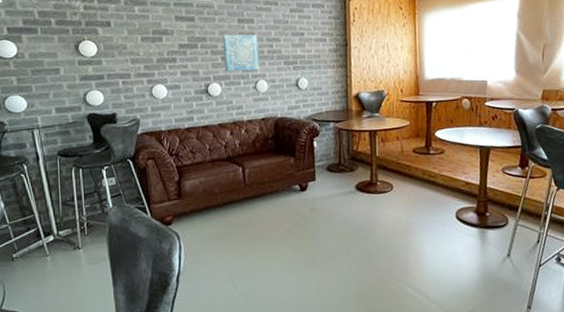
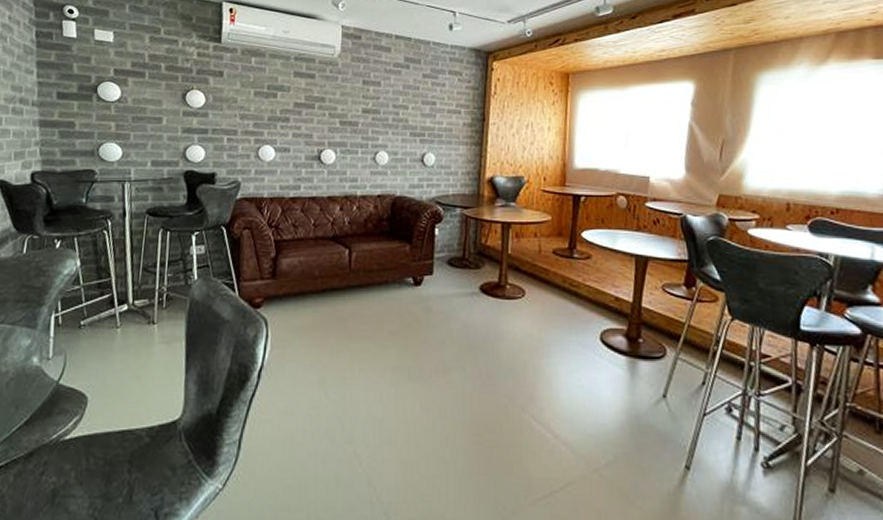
wall art: present [222,34,260,72] -> none [342,95,383,140]

